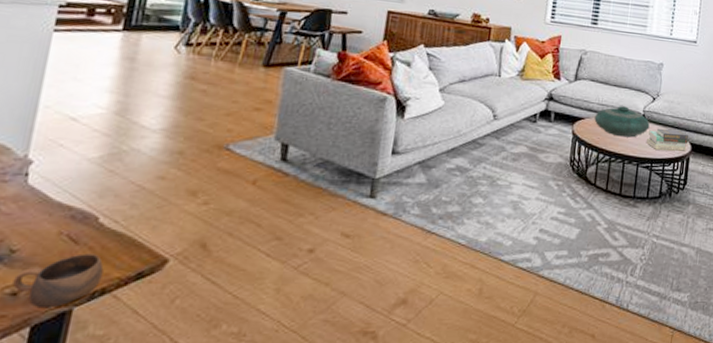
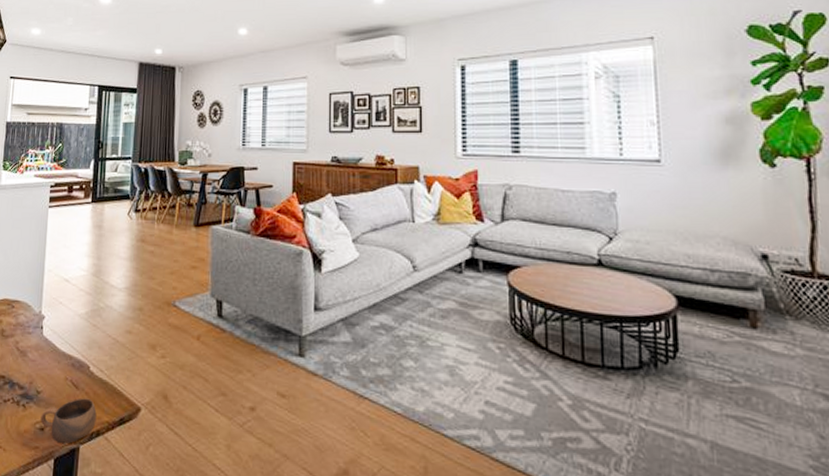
decorative bowl: present [594,106,650,138] -> none [533,249,610,289]
books: present [646,128,689,151] -> none [609,276,672,307]

